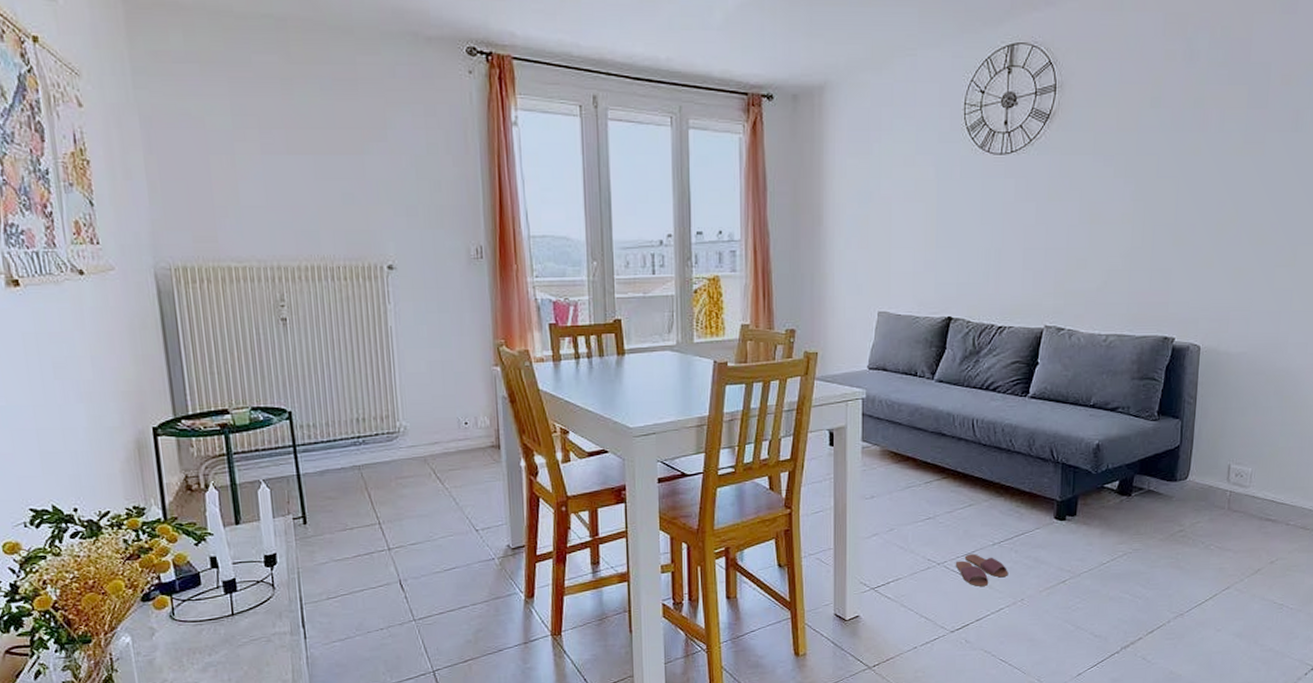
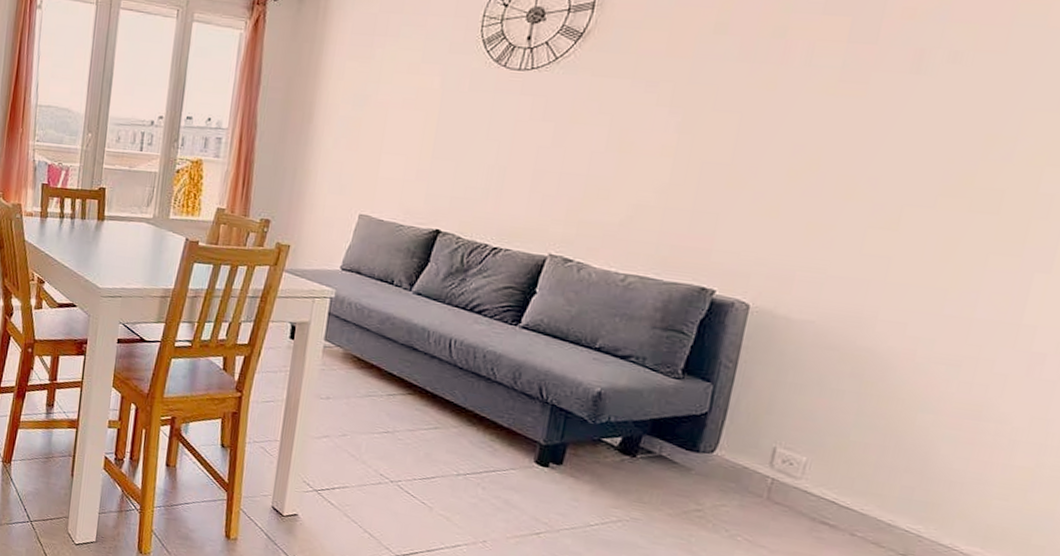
slippers: present [956,554,1009,586] -> none [411,478,472,517]

